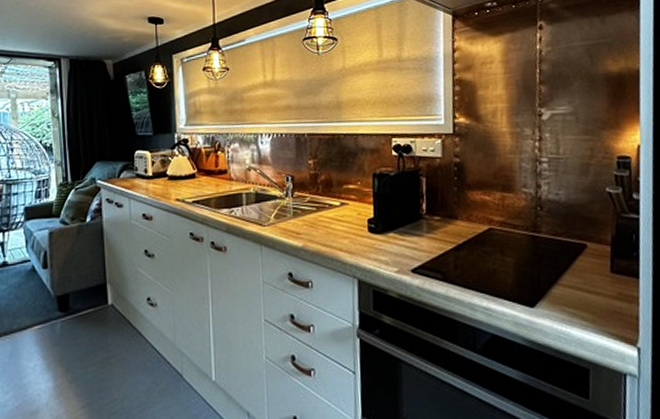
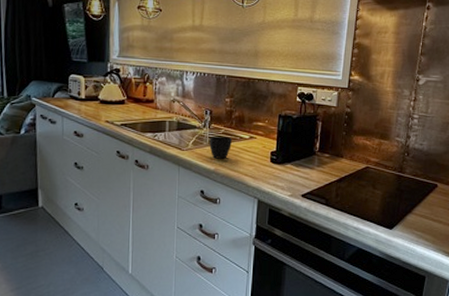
cup: none [294,204,320,233] -> present [209,135,232,159]

